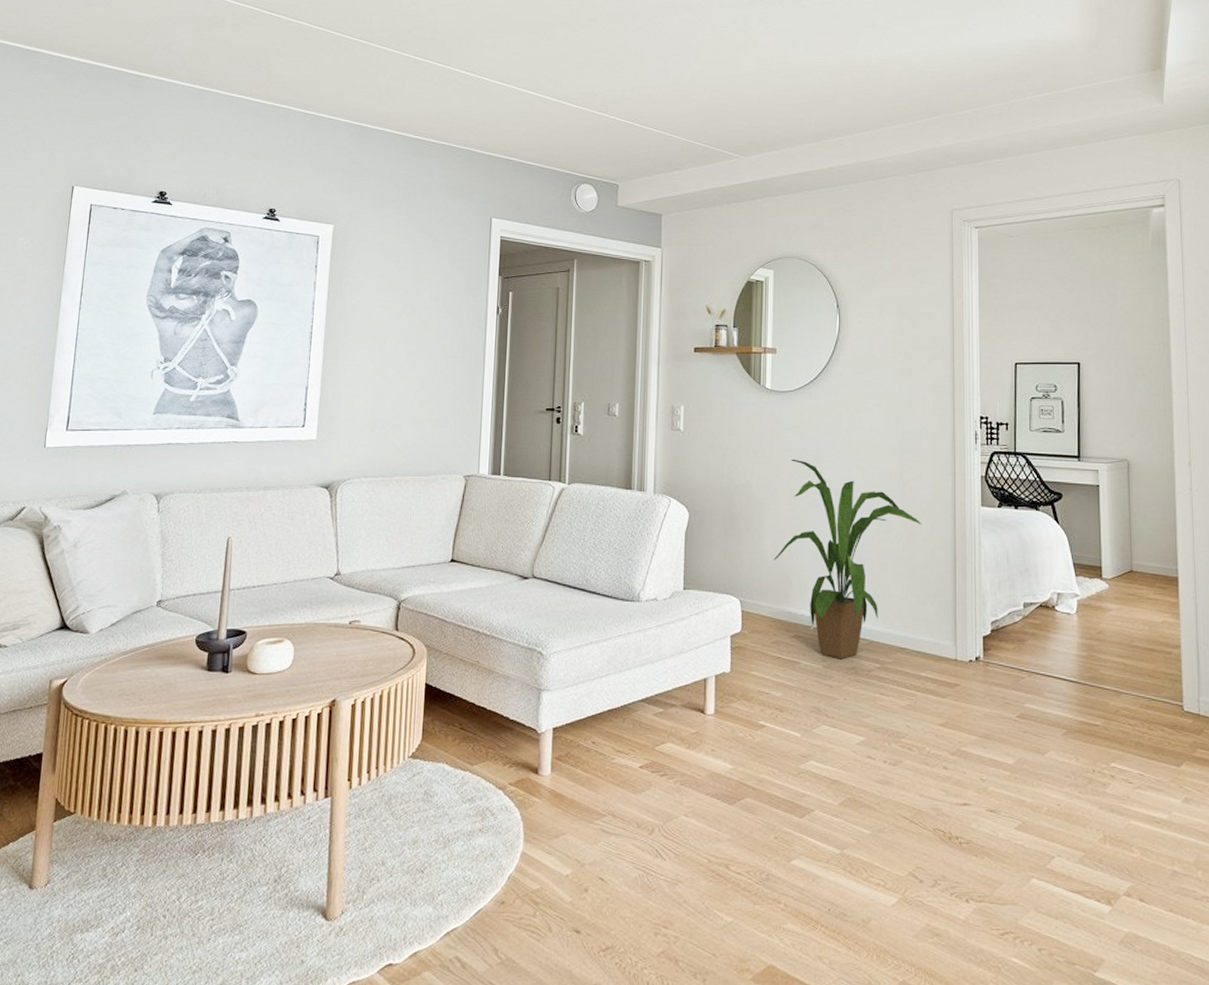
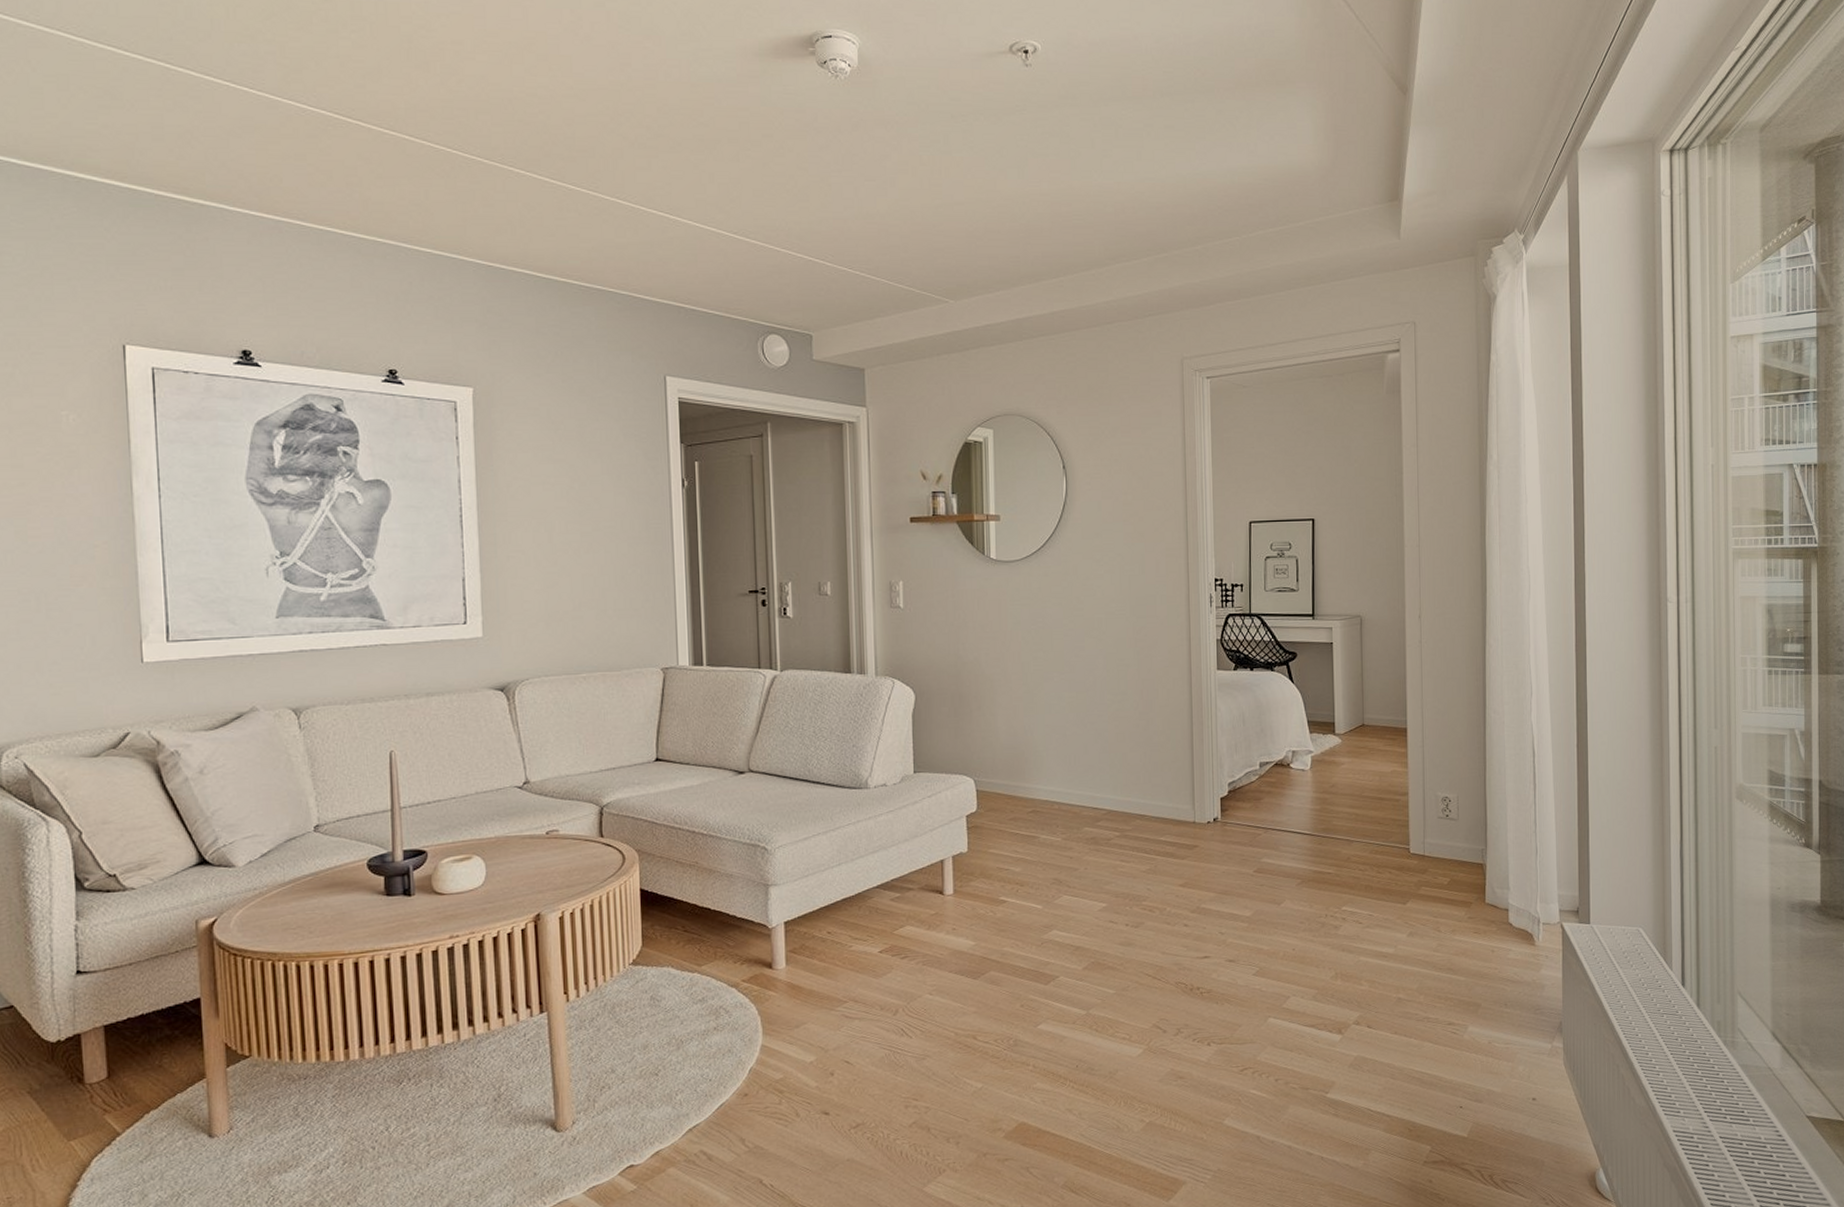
house plant: present [773,459,921,660] -> none [1007,631,1158,831]

